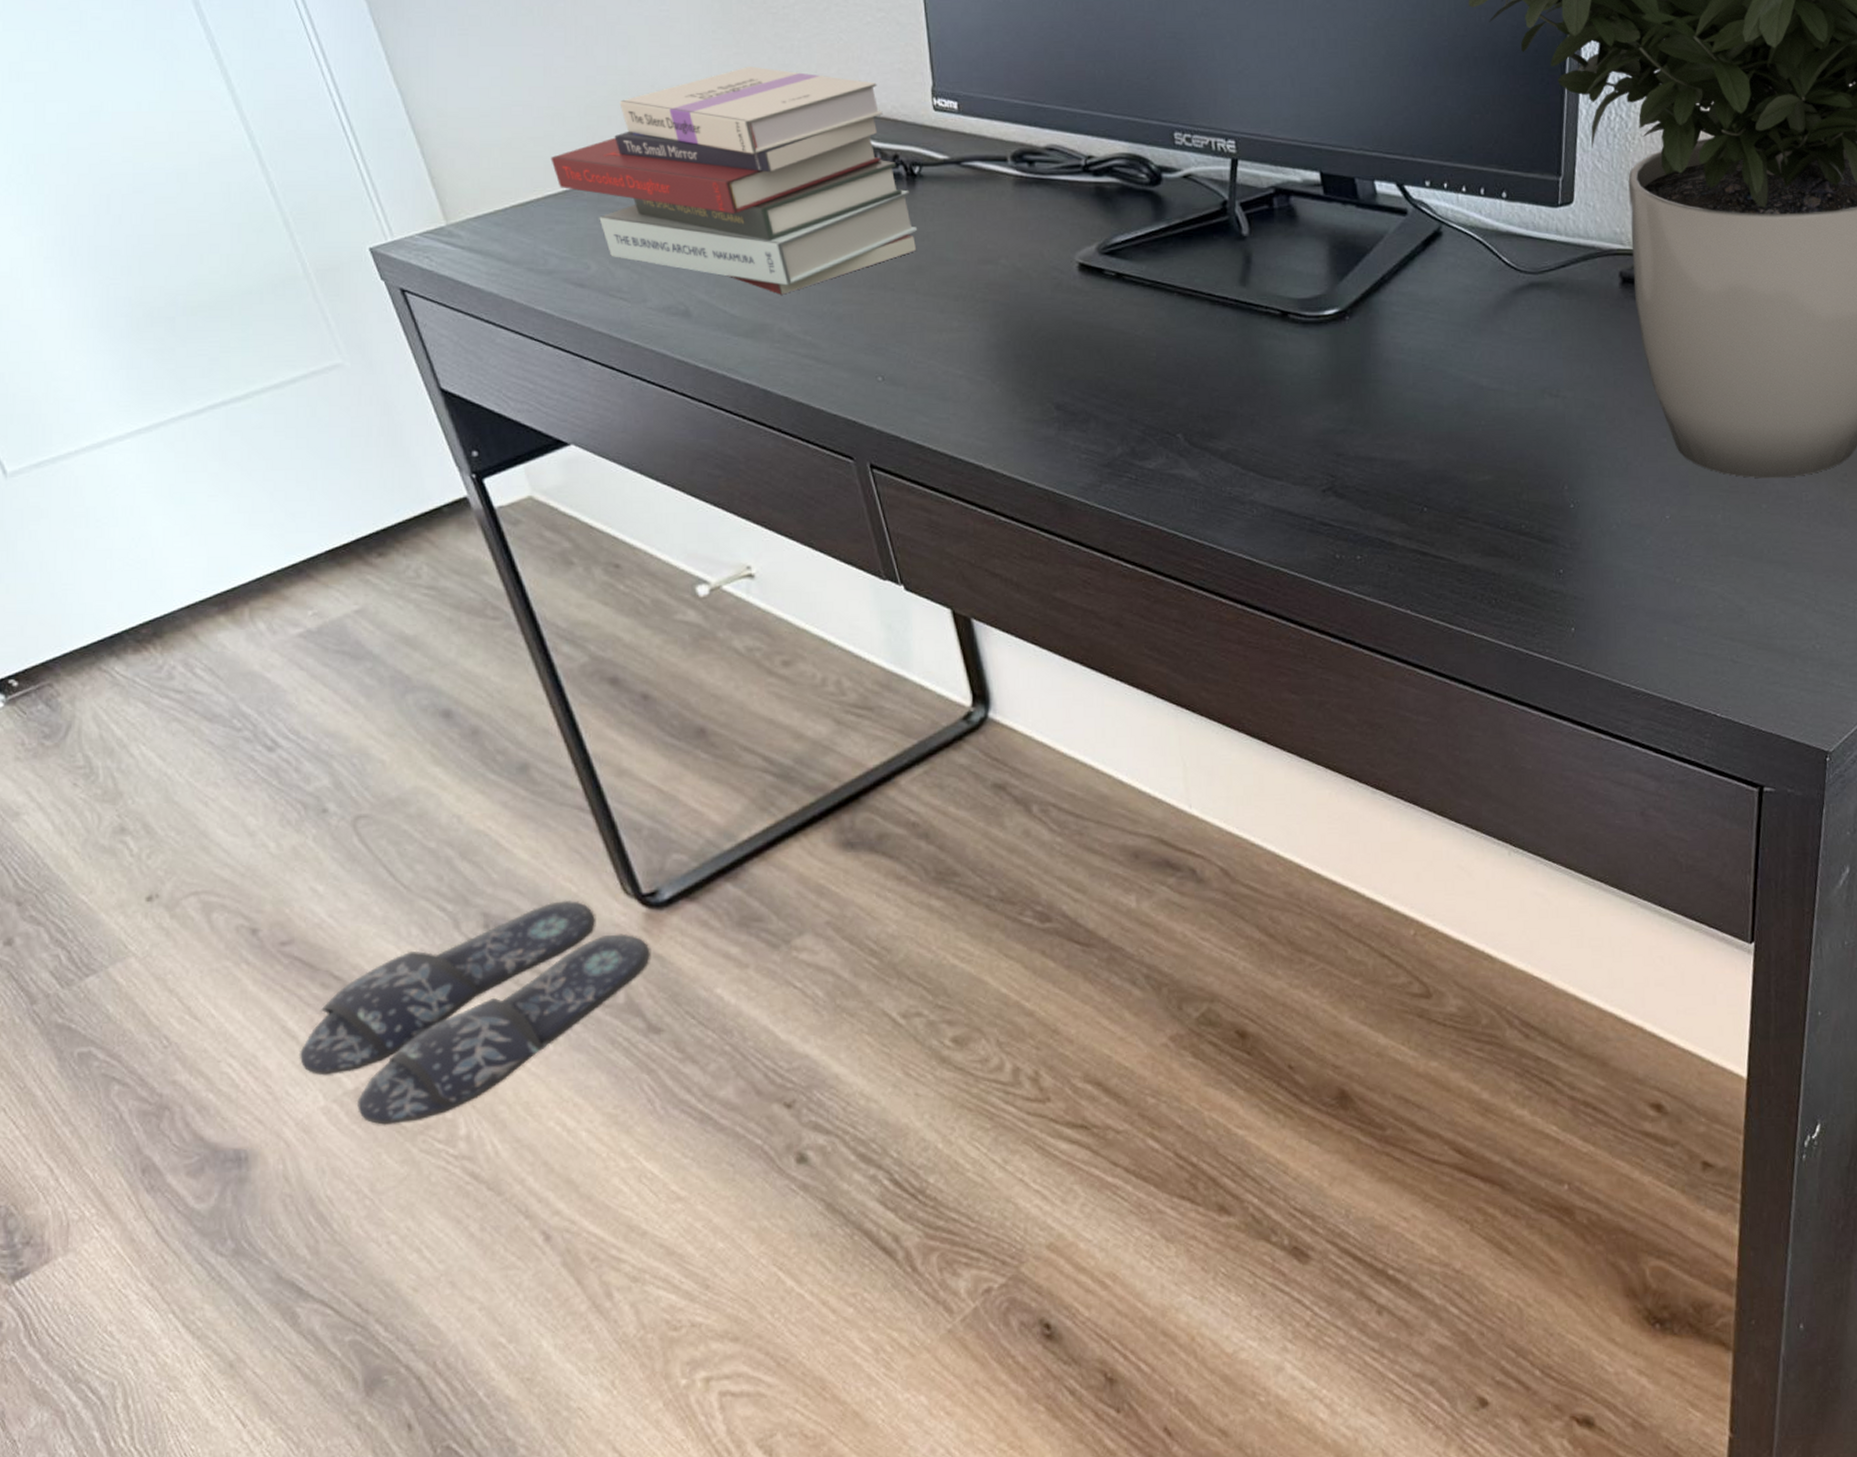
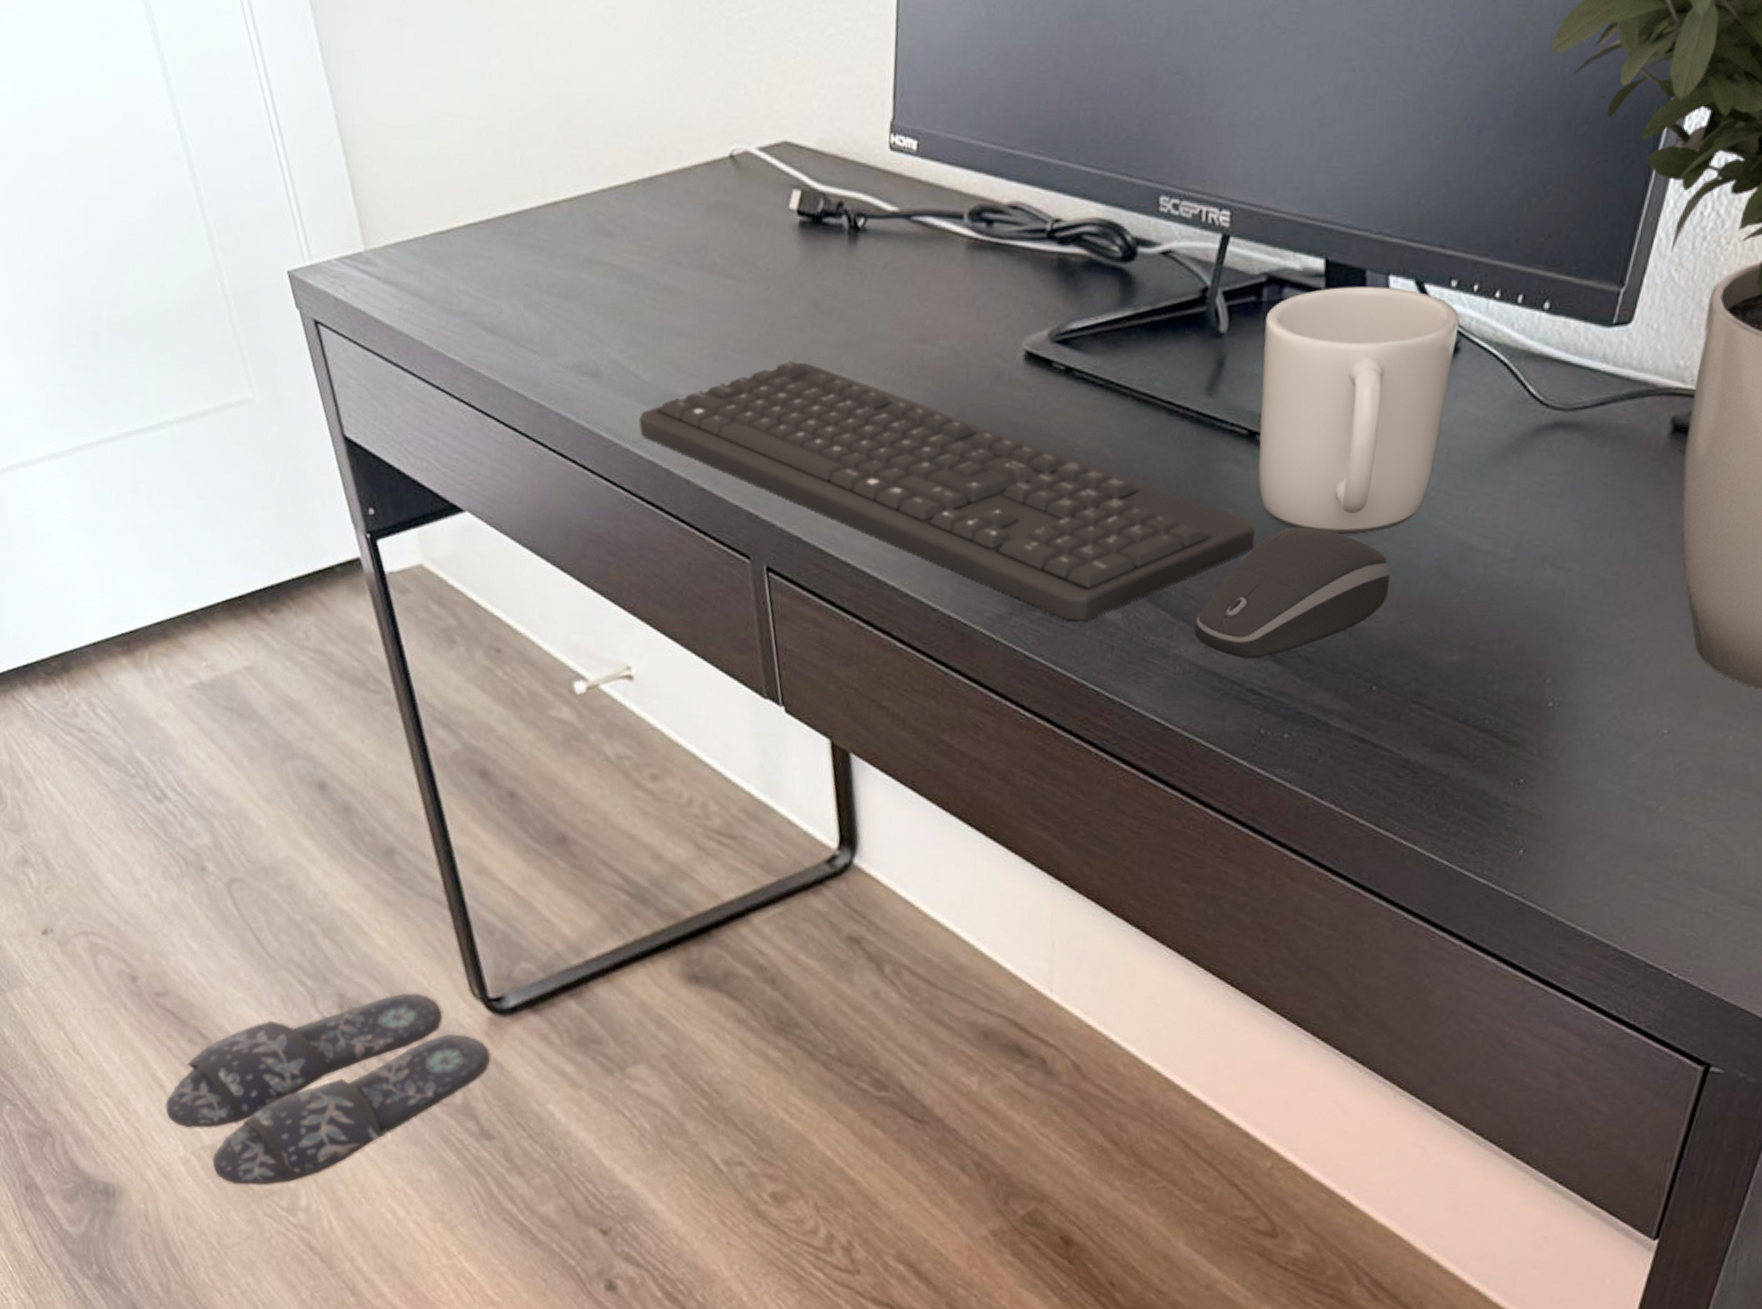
books: present [551,66,918,295] -> none [475,82,853,361]
computer keyboard: none [732,288,1303,482] -> present [639,361,1255,621]
computer mouse: none [1264,384,1422,497] -> present [1194,526,1390,659]
mug: none [1279,190,1440,387] -> present [1258,286,1460,535]

